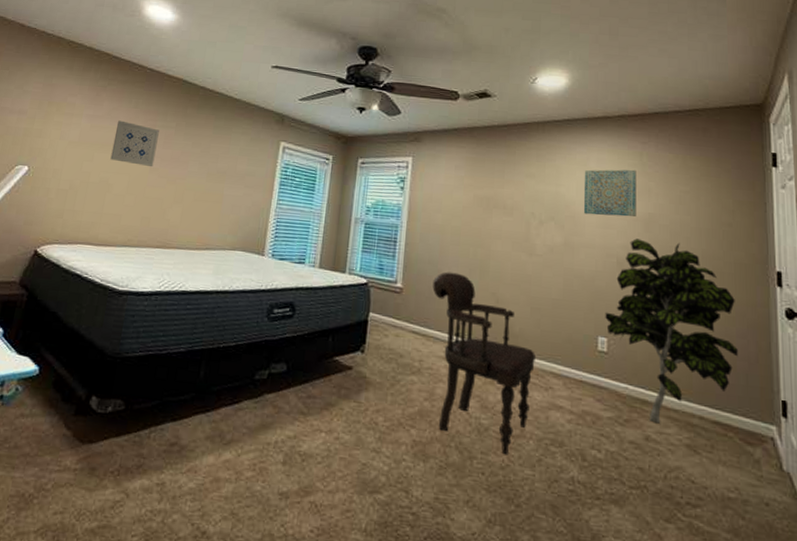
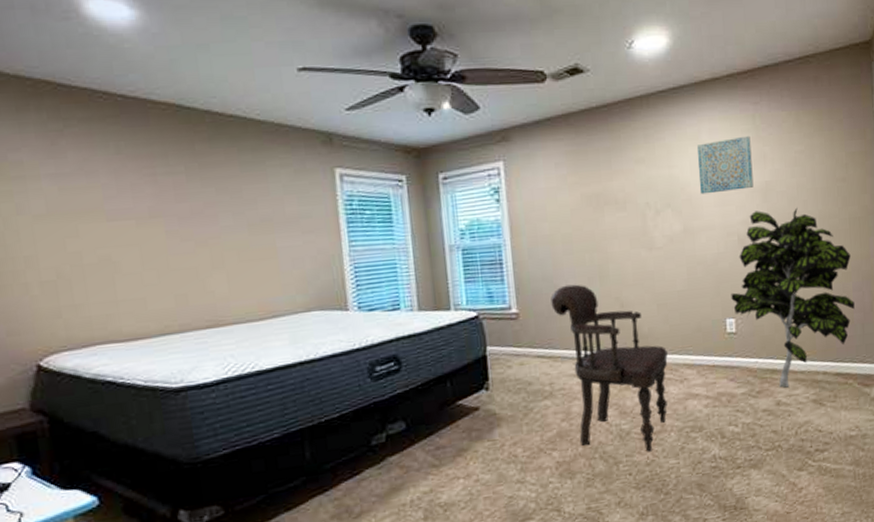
wall art: present [110,120,159,168] -> none [96,174,170,231]

